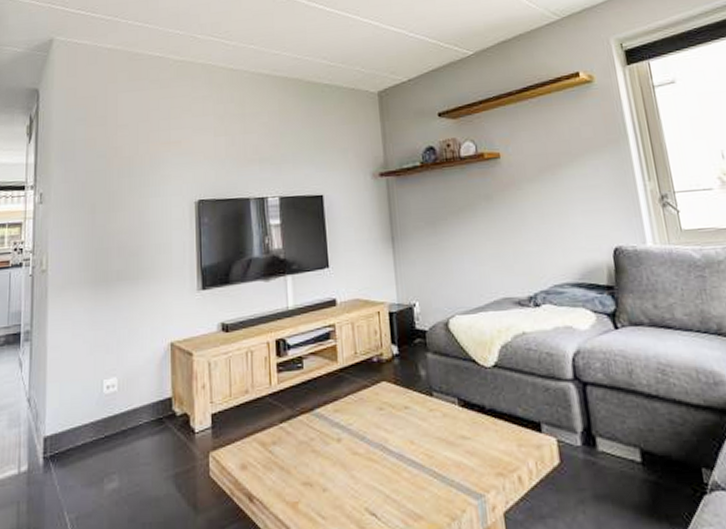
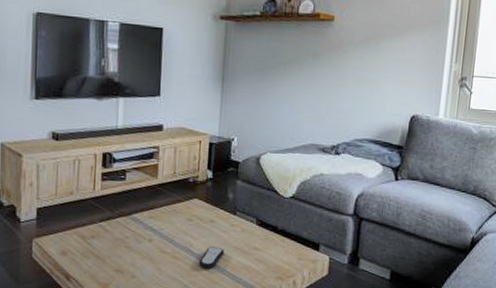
remote control: none [398,440,427,470] -> present [198,247,224,269]

